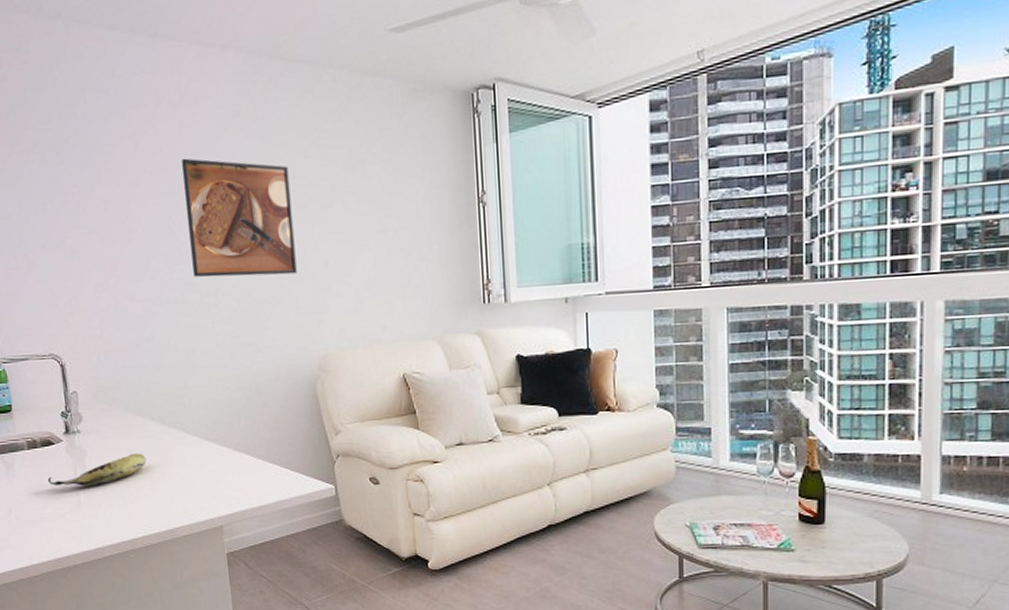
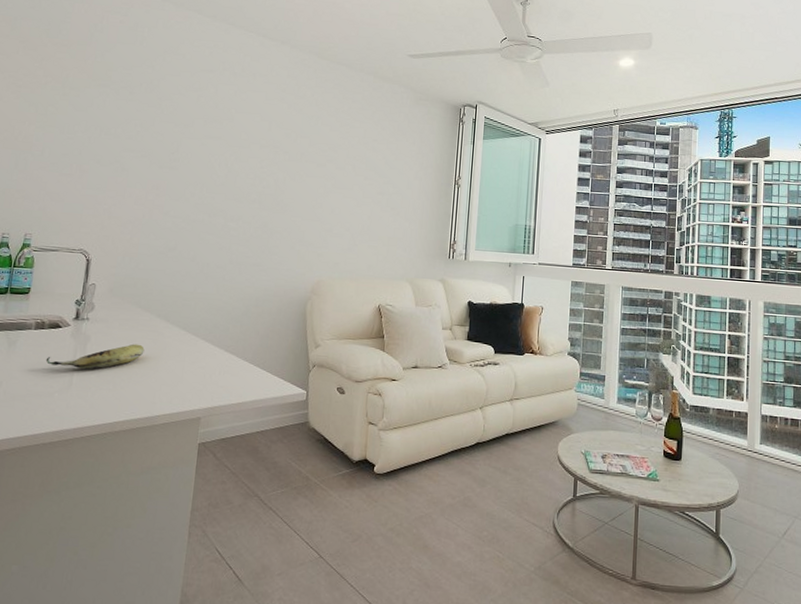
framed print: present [182,158,297,277] -> none [223,114,316,215]

